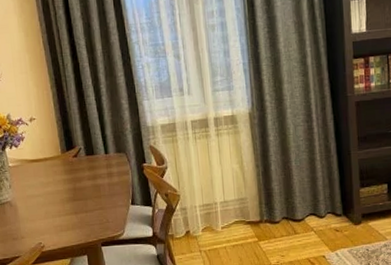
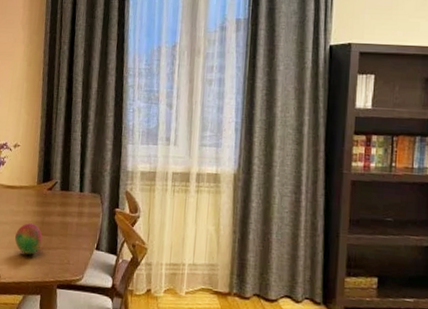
fruit: none [50,191,78,221] -> present [15,223,43,255]

